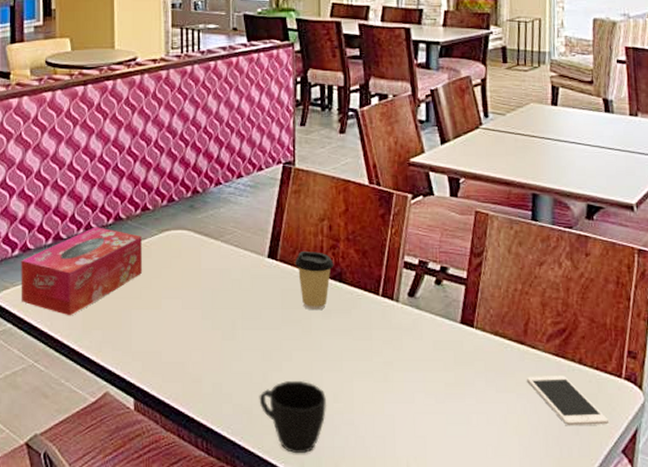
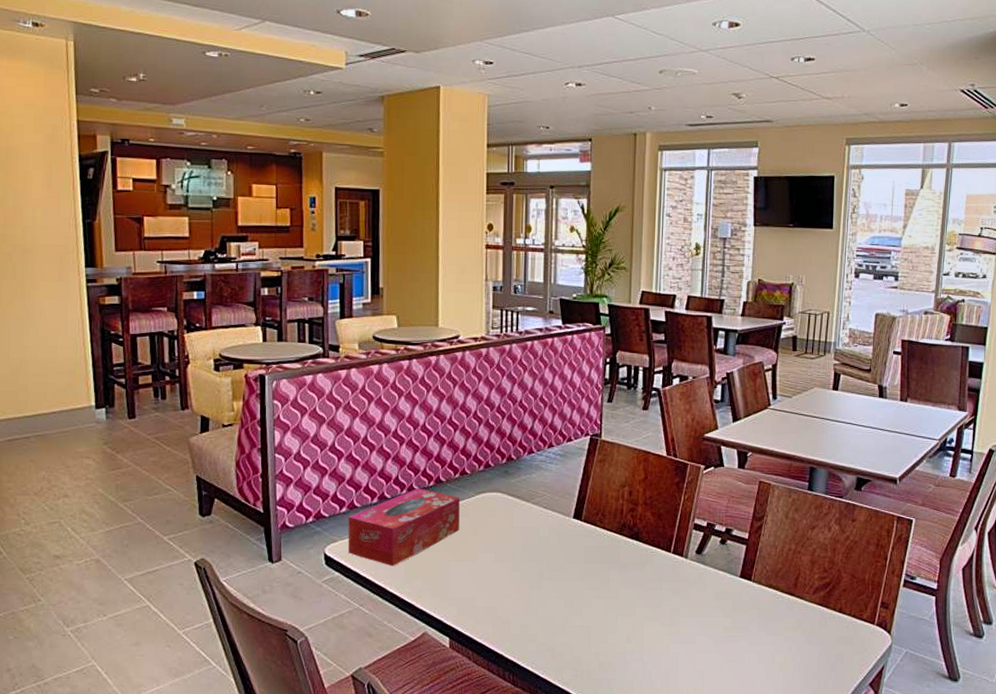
cup: present [259,381,327,454] -> none [560,624,620,686]
coffee cup: present [294,250,334,311] -> none [597,512,632,565]
cell phone: present [527,376,608,426] -> none [794,622,860,664]

